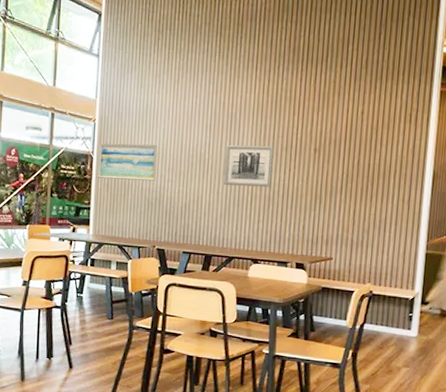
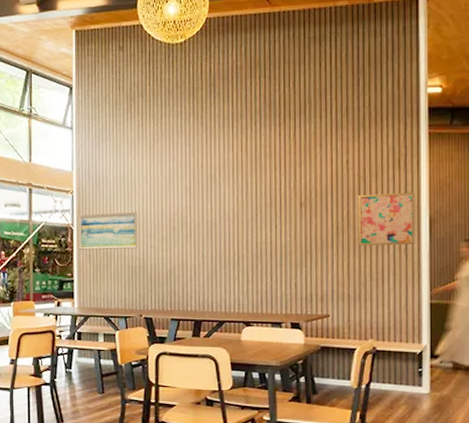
wall art: present [223,145,274,187] -> none [208,204,258,247]
wall art: none [365,145,422,198] -> present [358,192,415,246]

